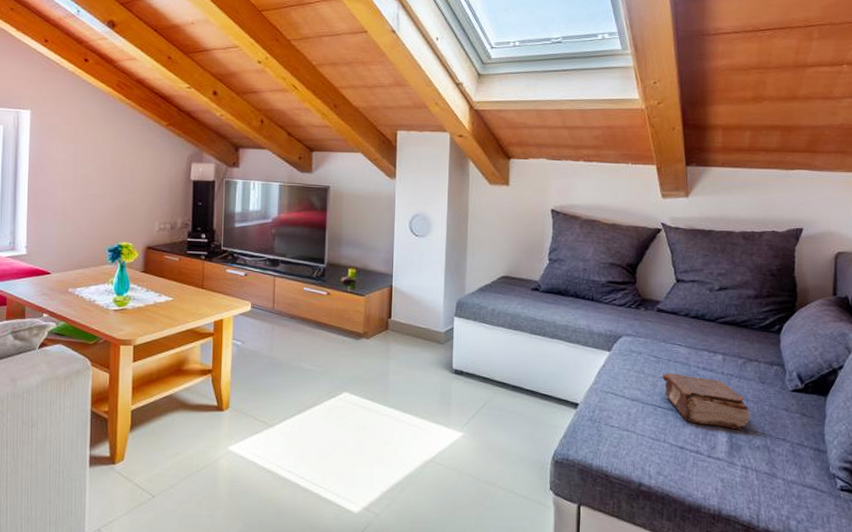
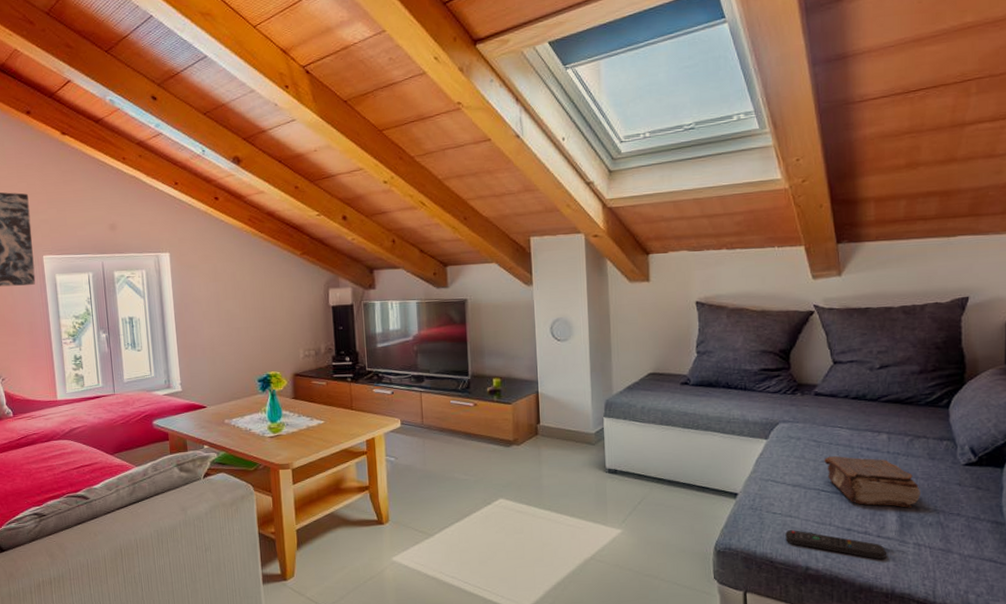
remote control: none [621,444,716,480] -> present [785,530,886,560]

